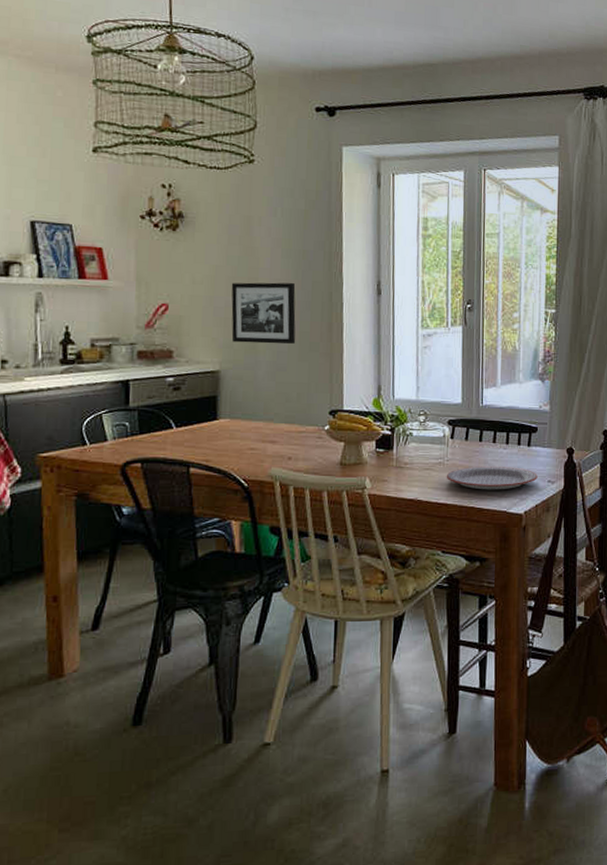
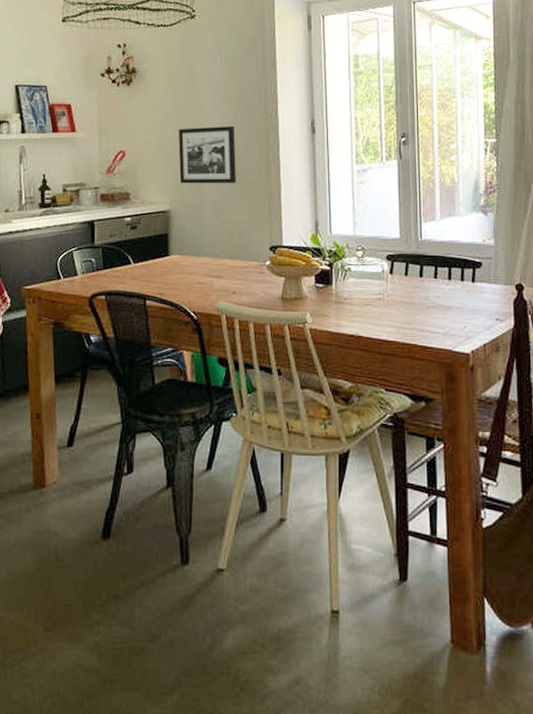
plate: present [446,465,538,490] -> none [386,302,484,328]

